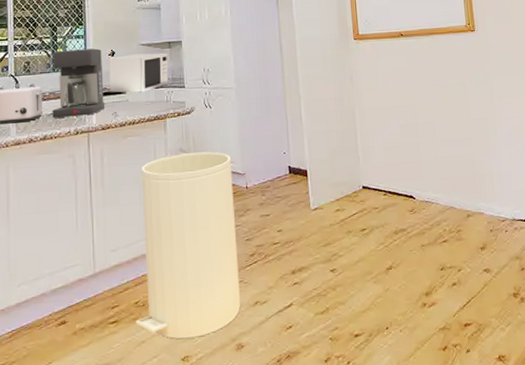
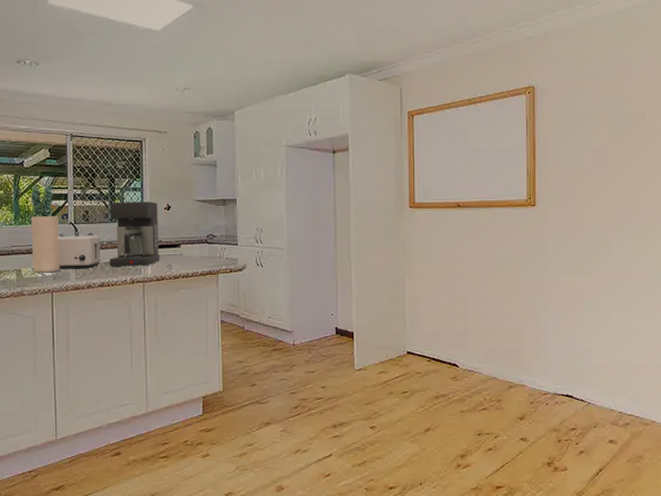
microwave: present [109,52,169,93] -> none [165,208,223,247]
garbage can: present [135,151,240,340] -> none [184,308,282,477]

